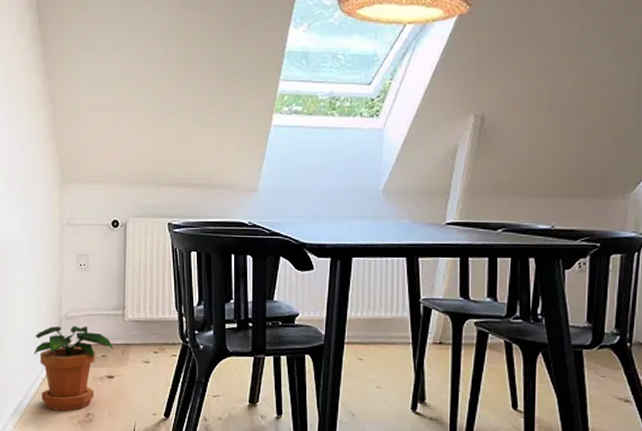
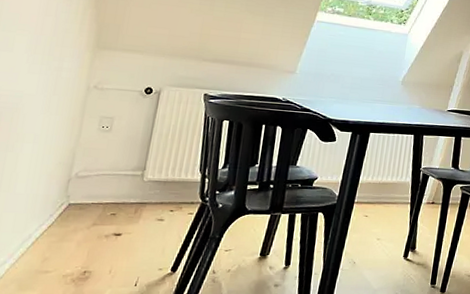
potted plant: present [33,325,114,411] -> none [29,184,127,270]

